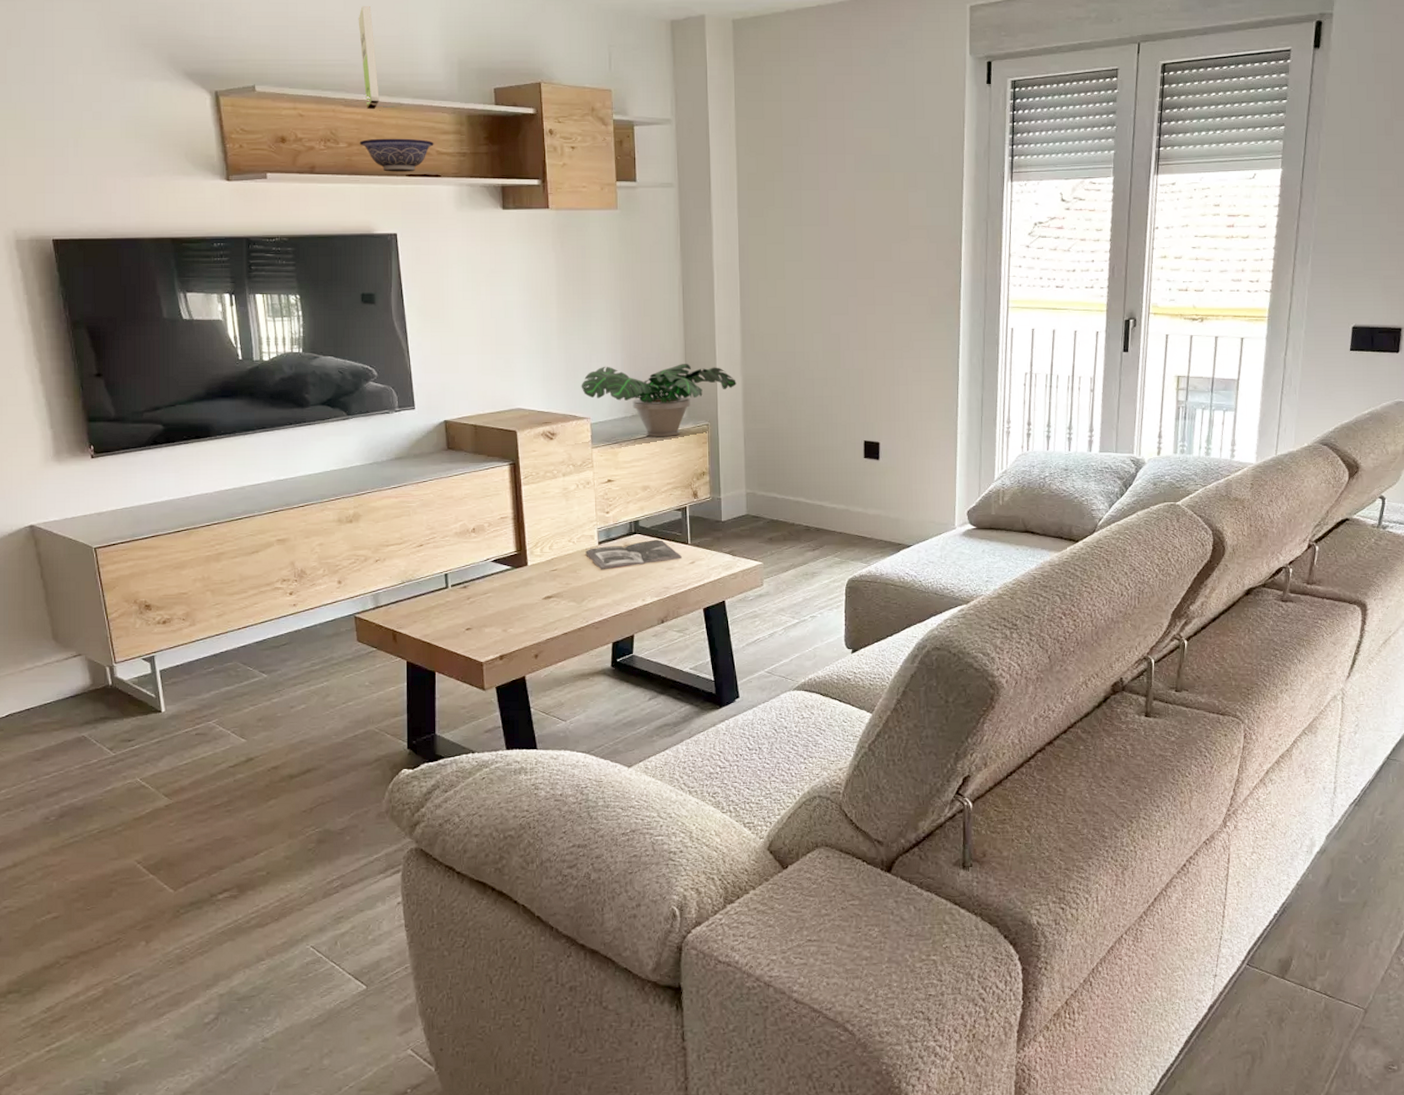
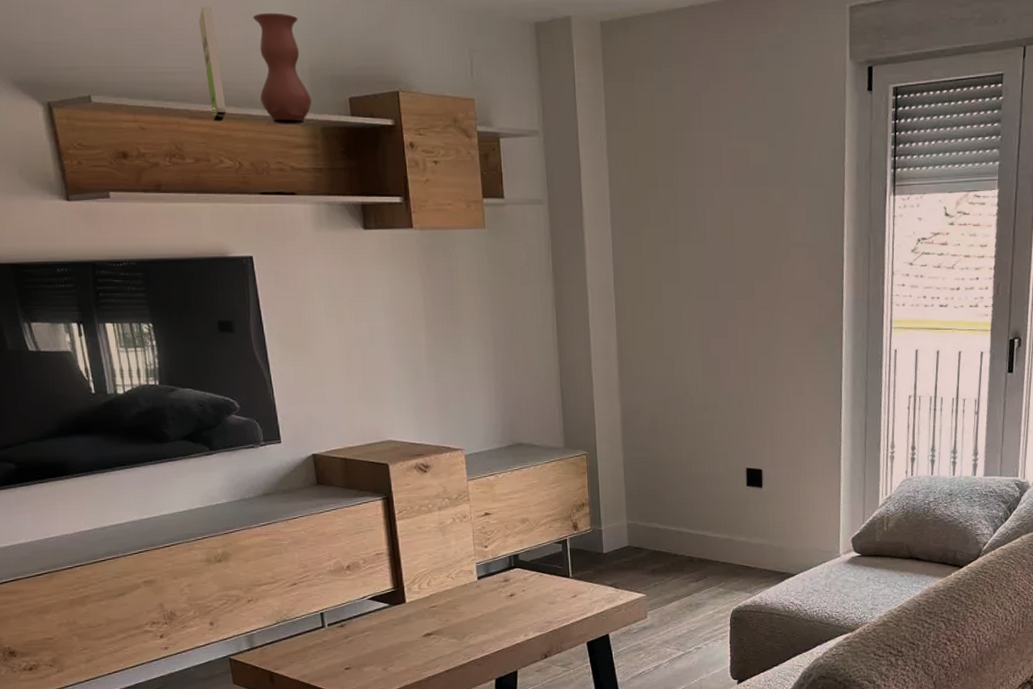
decorative bowl: present [359,138,434,172] -> none [207,153,288,190]
vase: none [408,11,459,112] -> present [253,13,312,124]
potted plant: present [581,364,736,438] -> none [453,391,615,469]
magazine: present [585,539,683,570] -> none [465,573,565,606]

